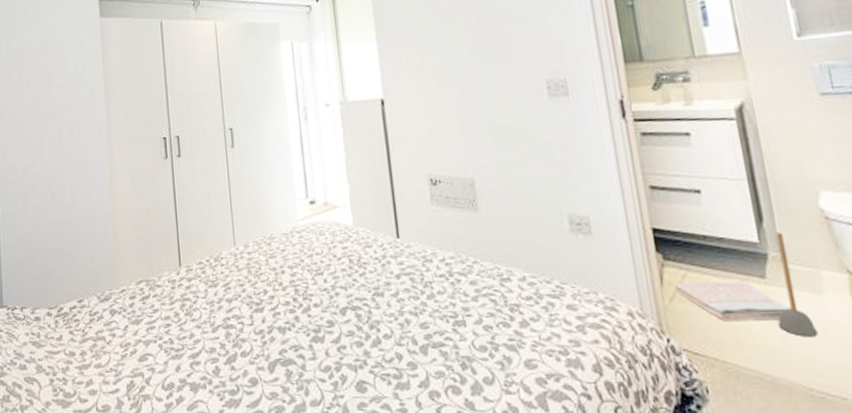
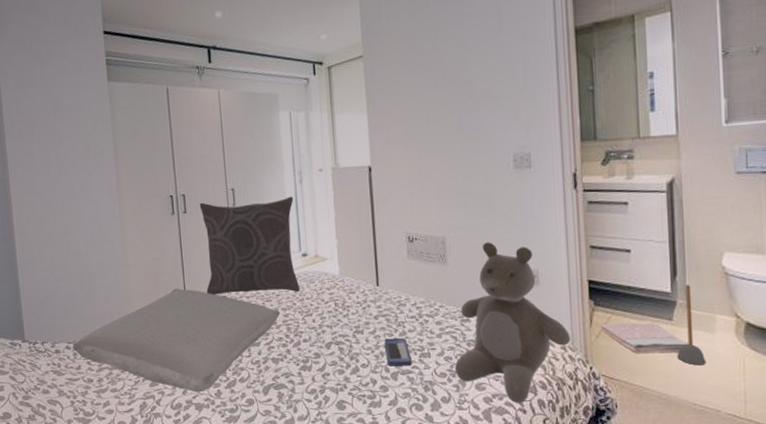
pillow: none [54,243,286,370] -> present [72,288,280,393]
pillow: none [194,135,309,251] -> present [199,196,300,295]
mobile phone: none [408,302,444,338] -> present [384,338,412,366]
teddy bear: none [496,183,639,386] -> present [454,242,571,403]

